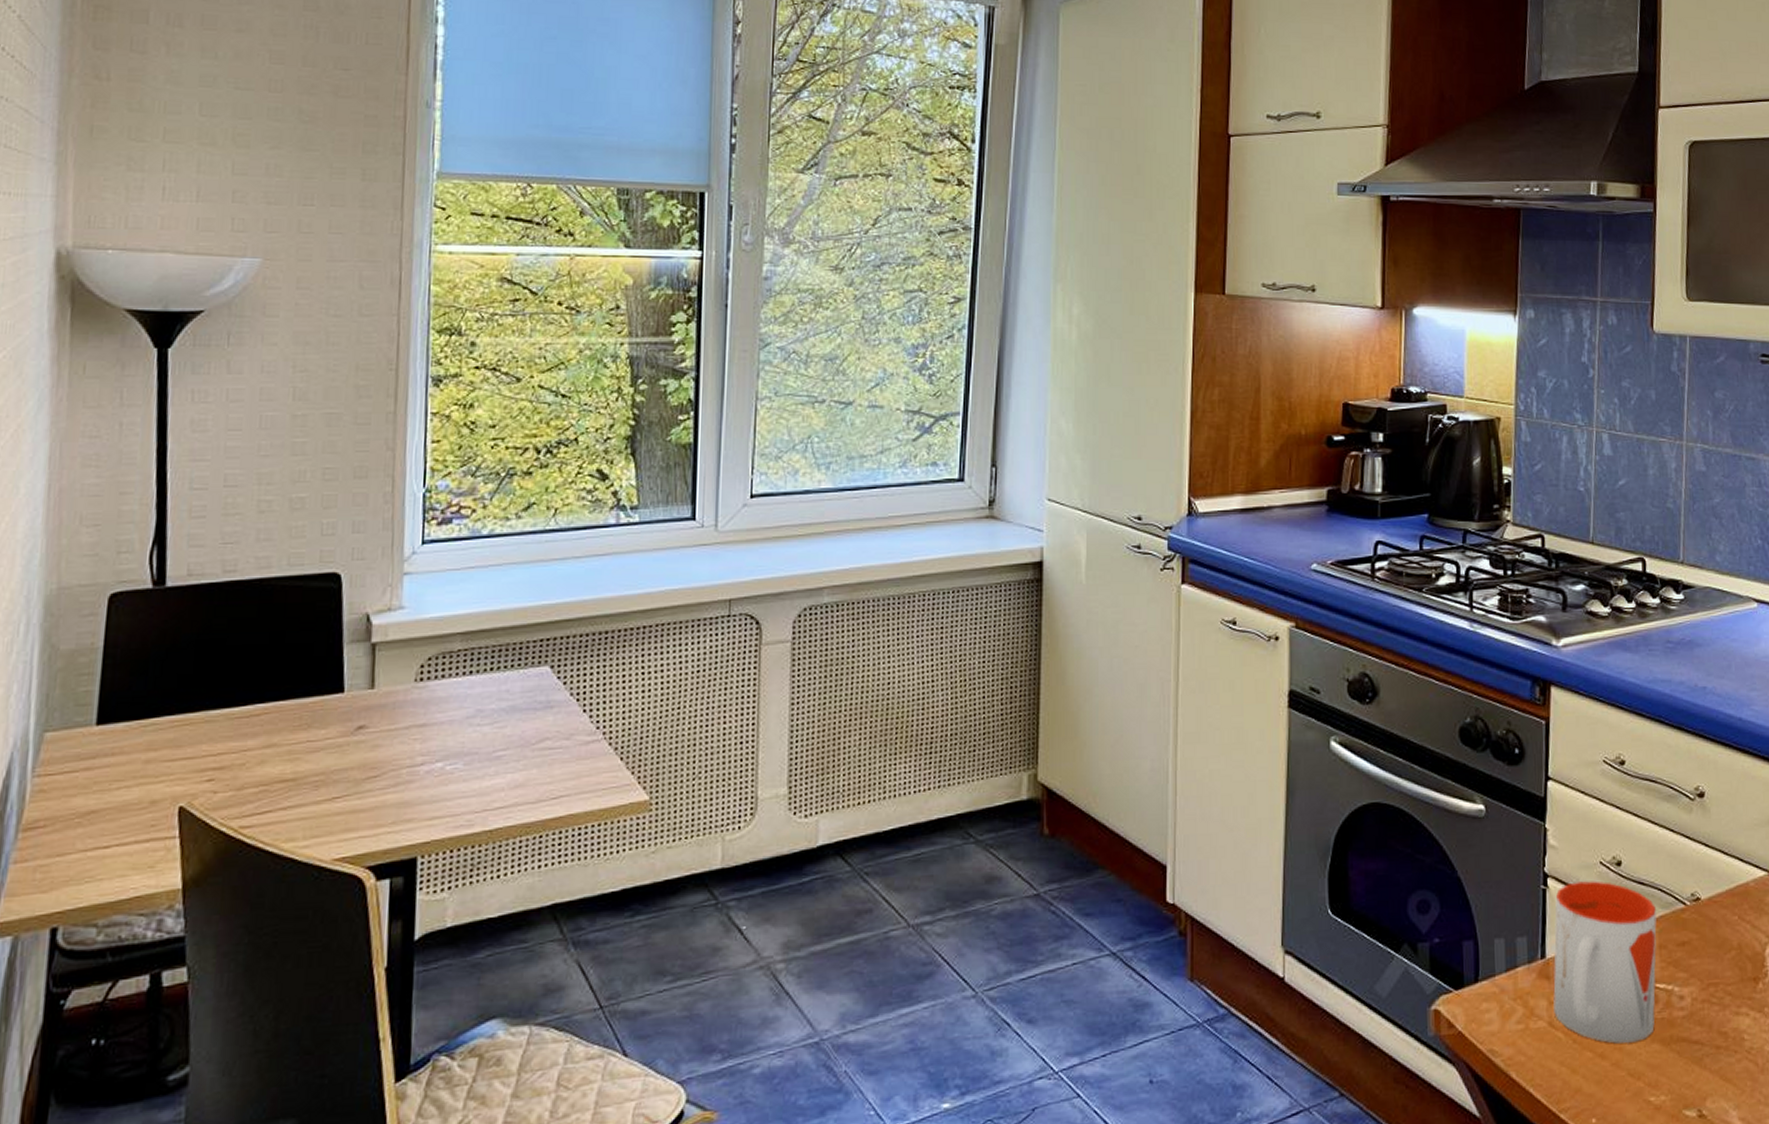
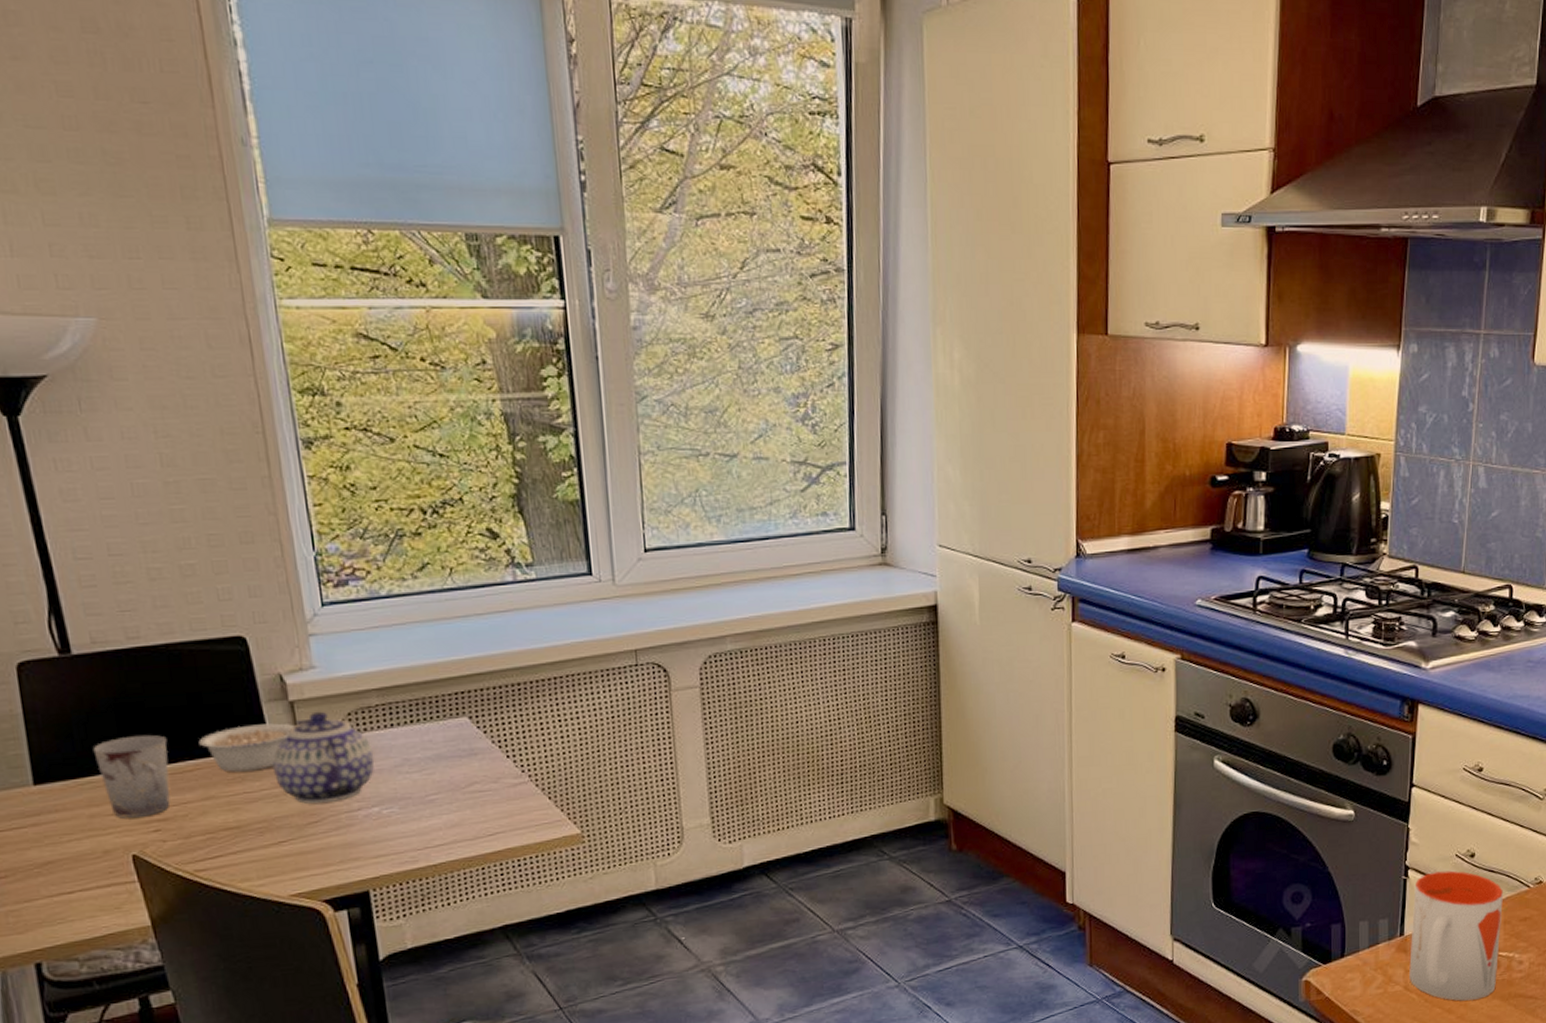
cup: none [164,674,241,765] -> present [93,734,171,818]
legume: none [272,666,373,718] -> present [198,723,295,772]
teapot: none [341,654,448,757] -> present [272,711,375,804]

